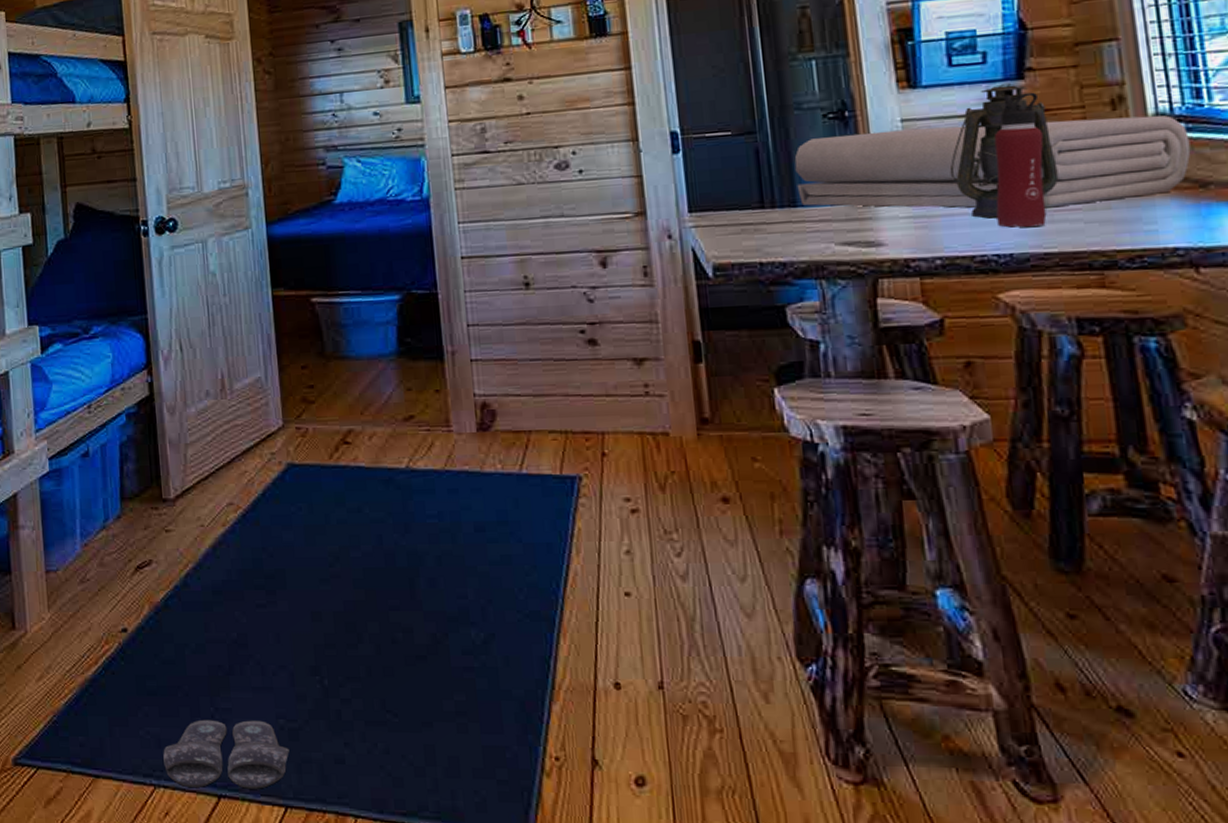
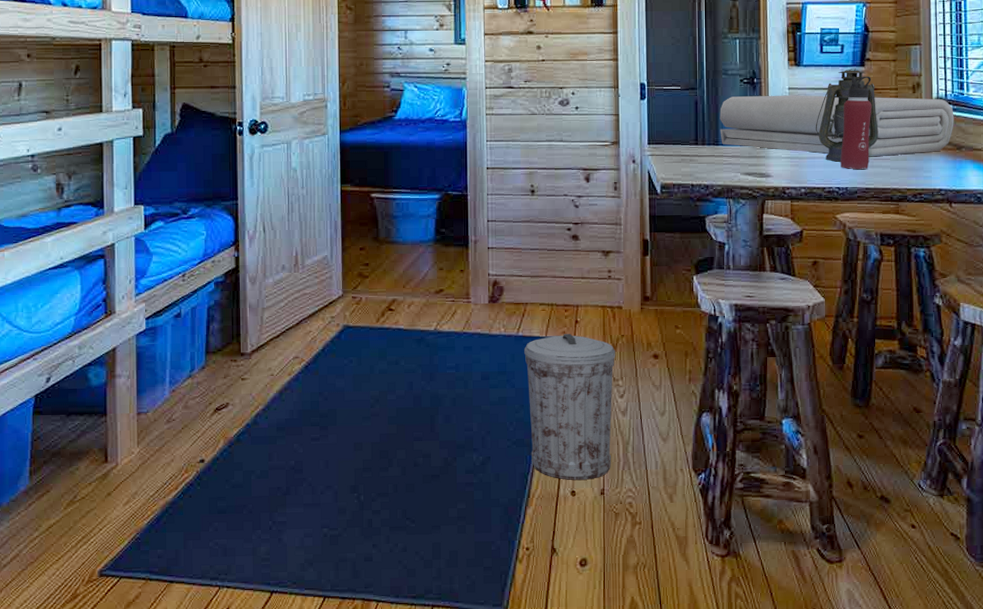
slippers: present [163,719,290,789] -> none [228,530,330,587]
trash can: none [531,470,671,668] -> present [524,334,616,480]

